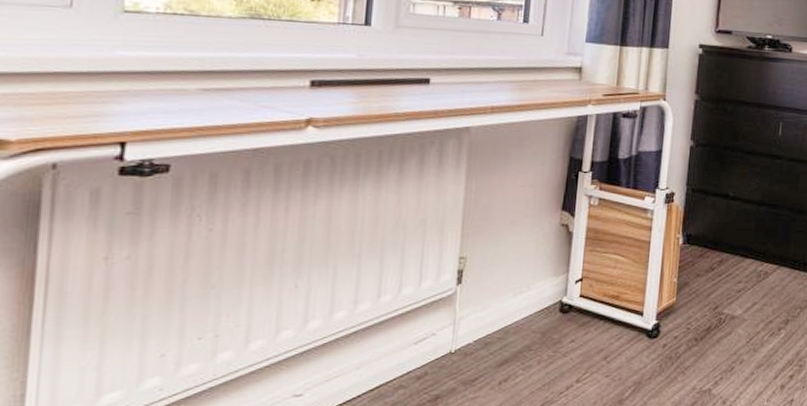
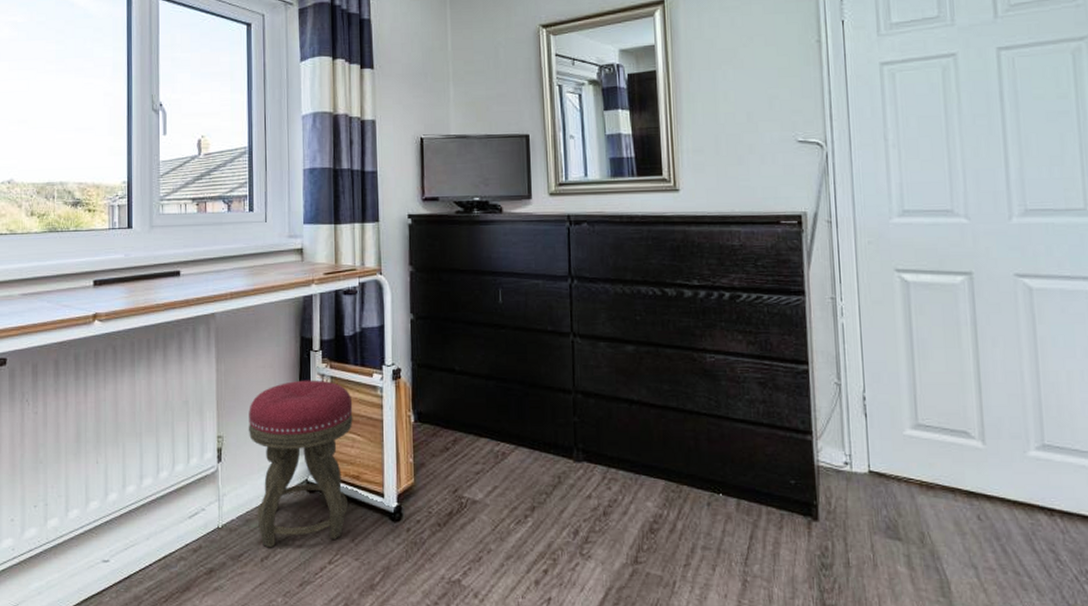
stool: none [497,201,620,371] -> present [248,380,353,548]

